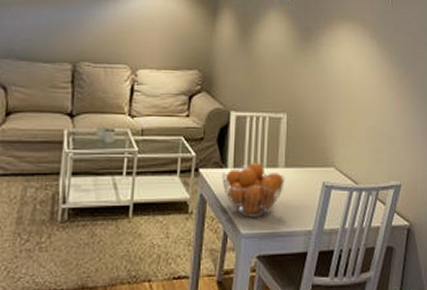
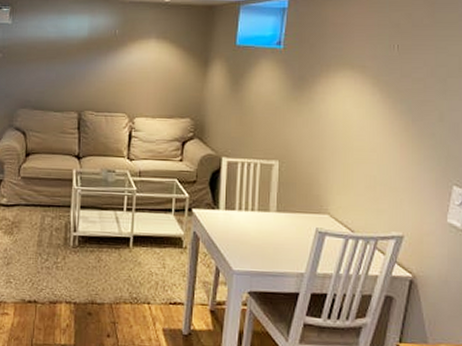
fruit basket: present [222,163,285,217] -> none [214,206,276,257]

